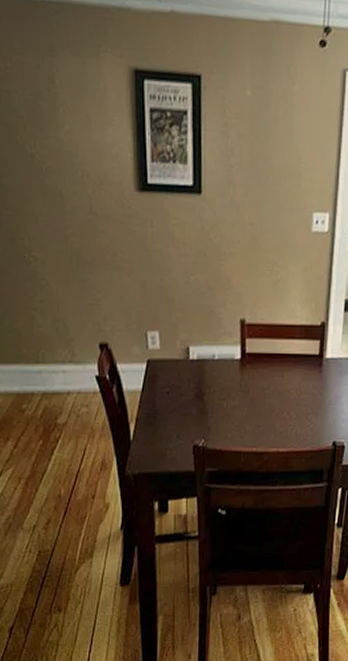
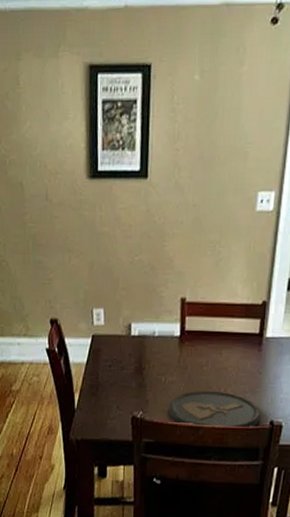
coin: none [232,414,323,452] -> present [169,390,261,429]

